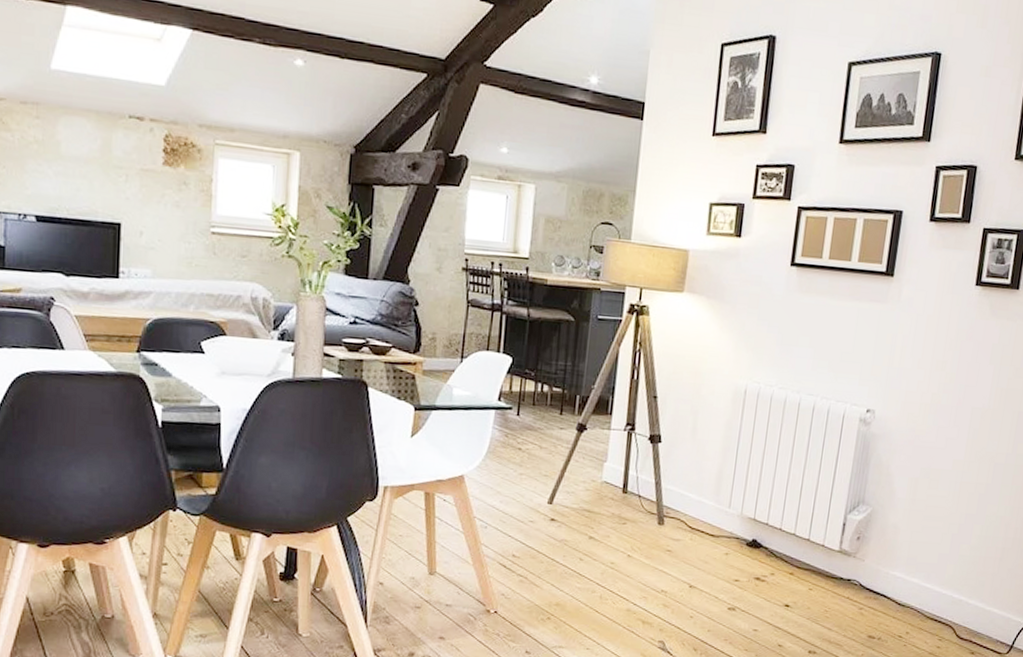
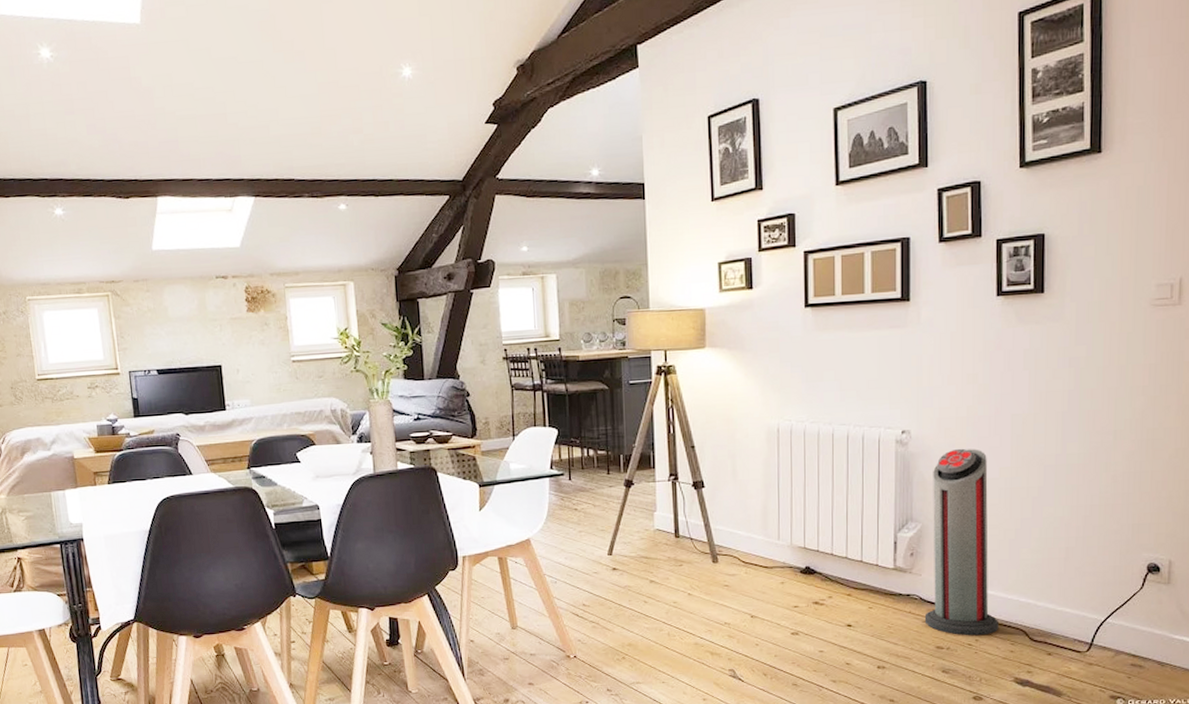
air purifier: none [860,435,944,629] -> present [924,448,998,636]

